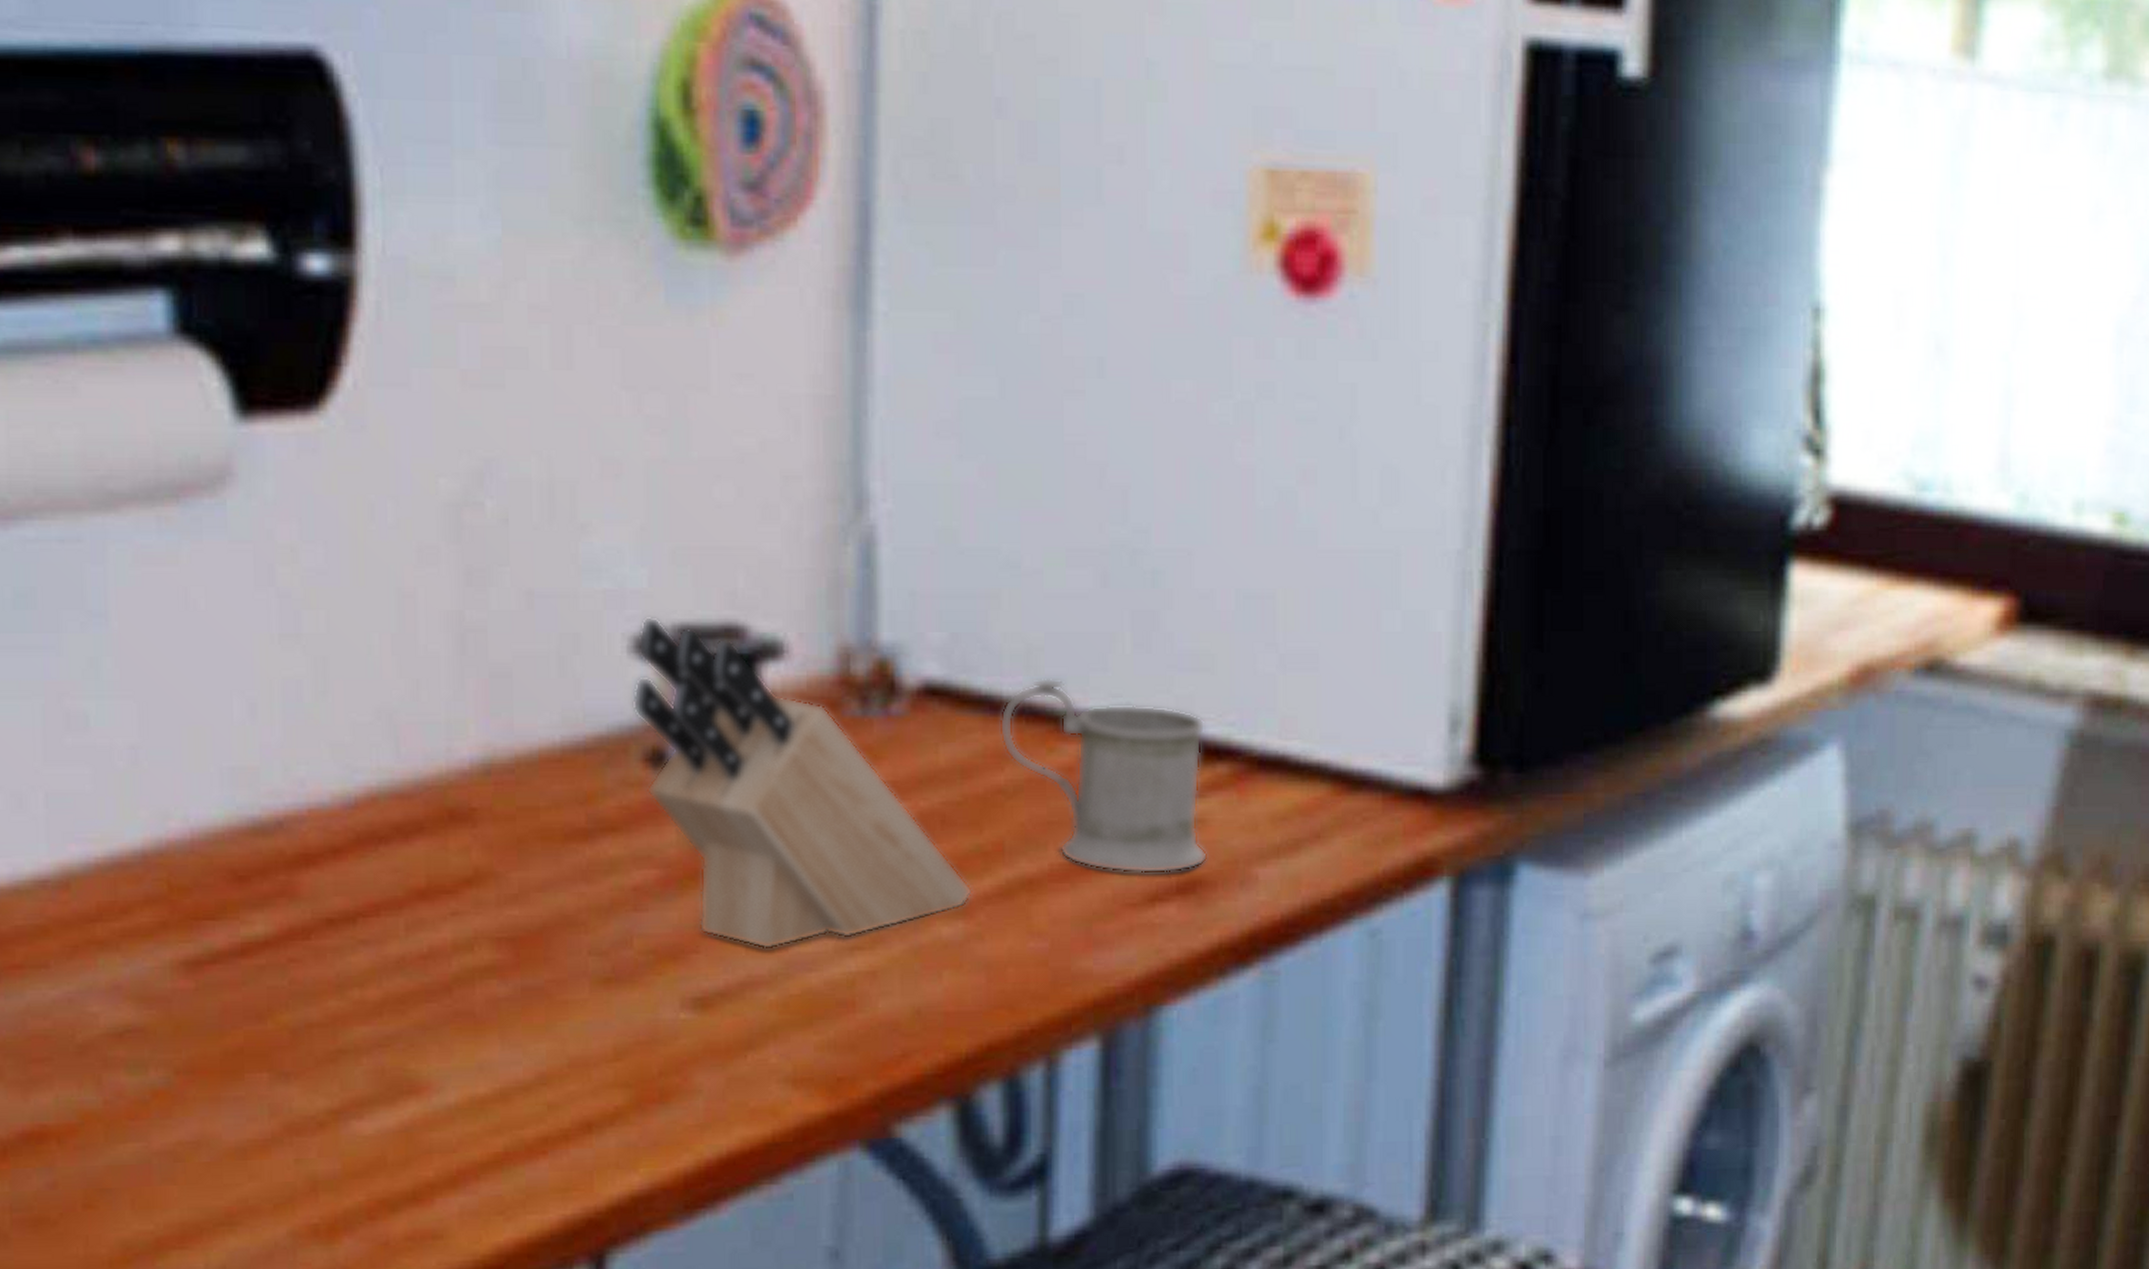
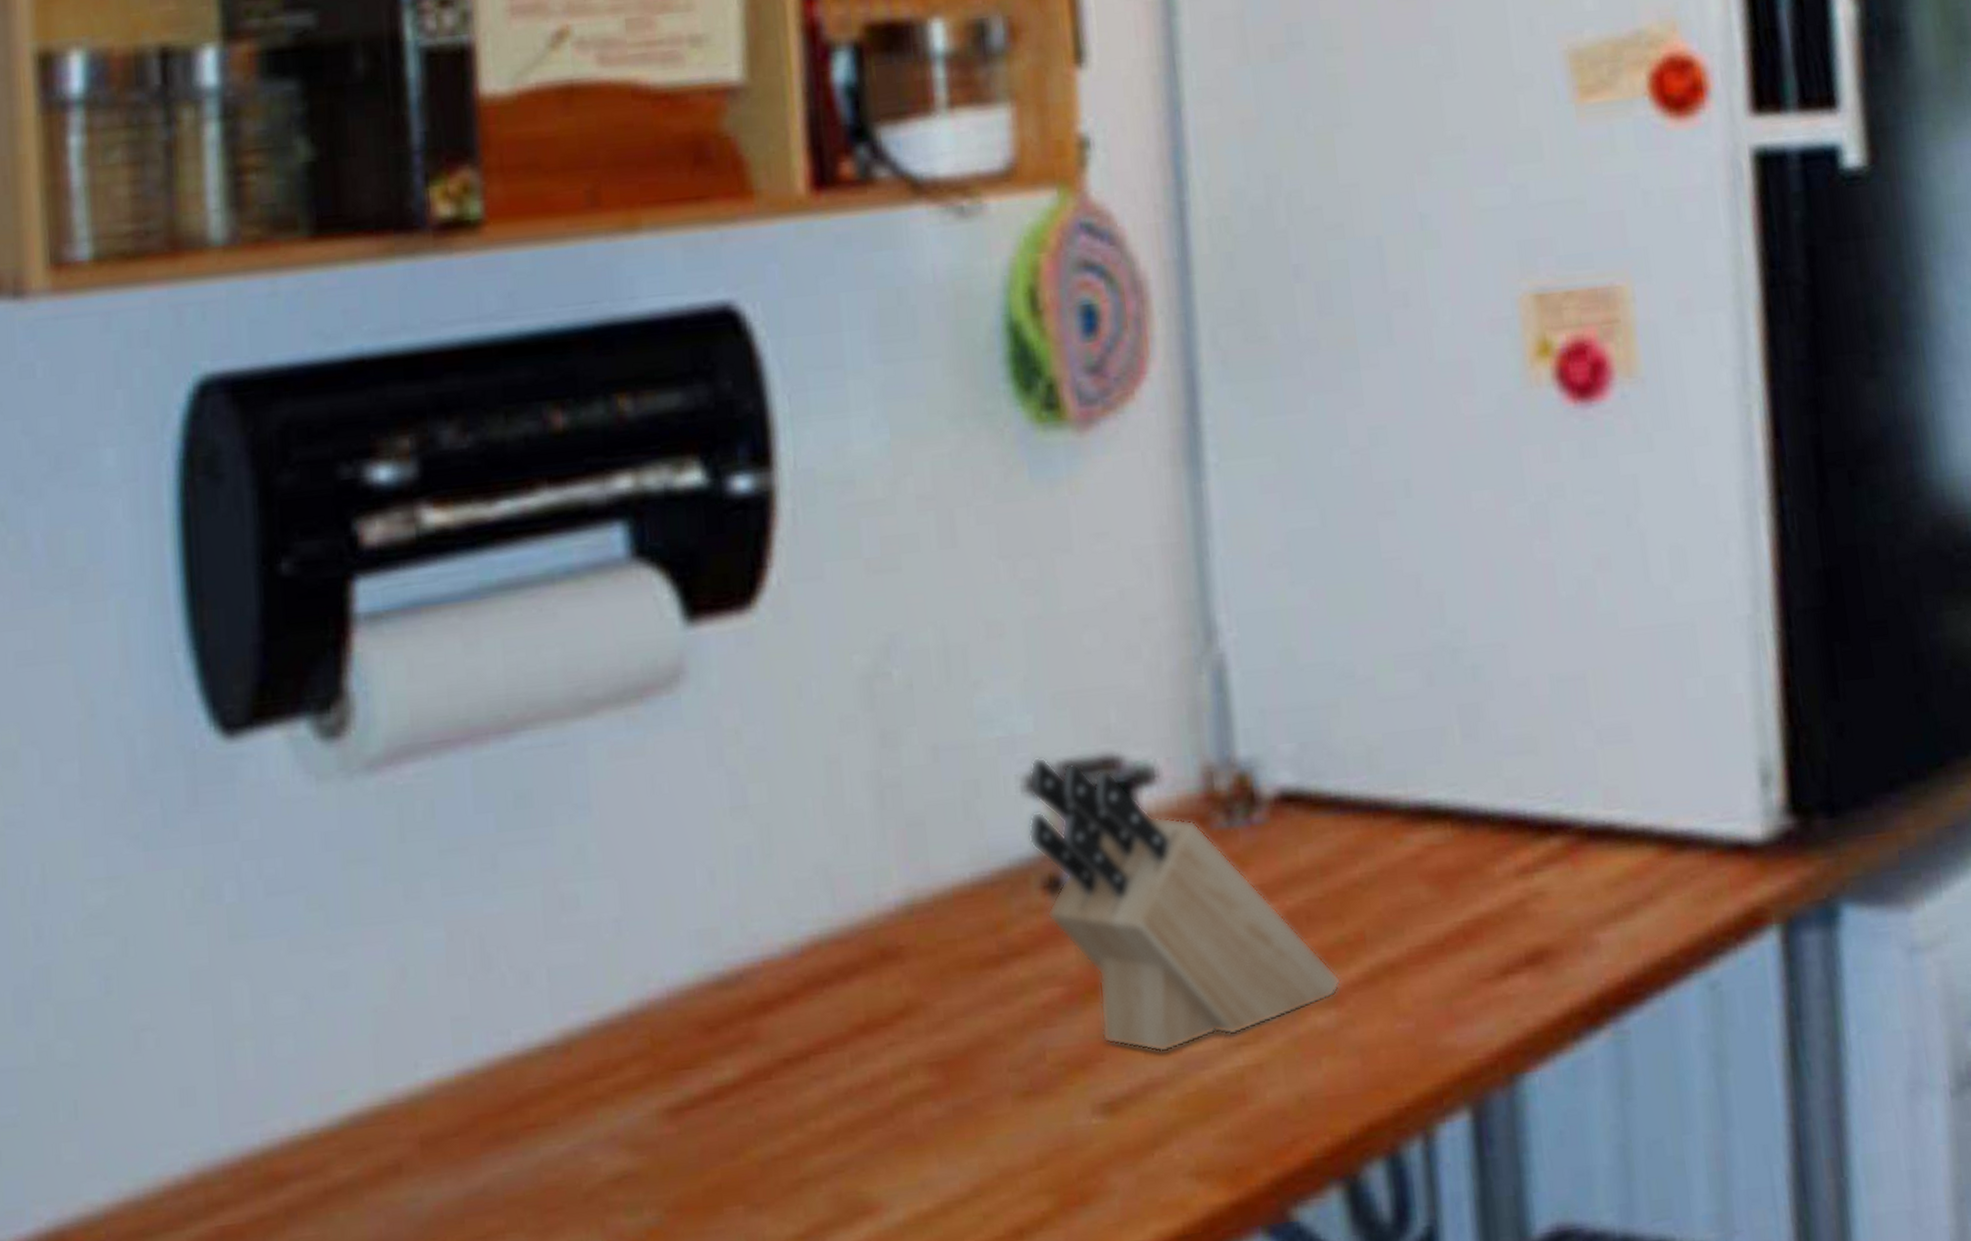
mug: present [999,677,1208,874] -> none [1349,774,1552,950]

